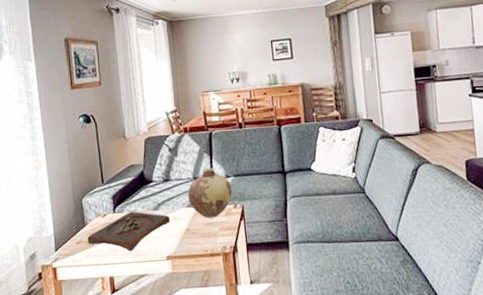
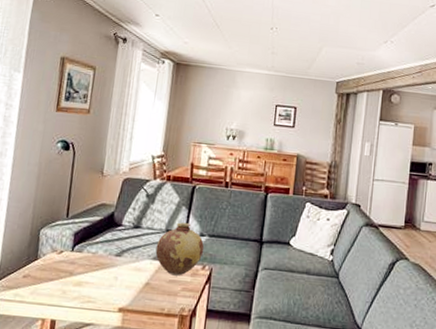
wooden tray: present [87,211,171,251] -> none [35,252,132,296]

